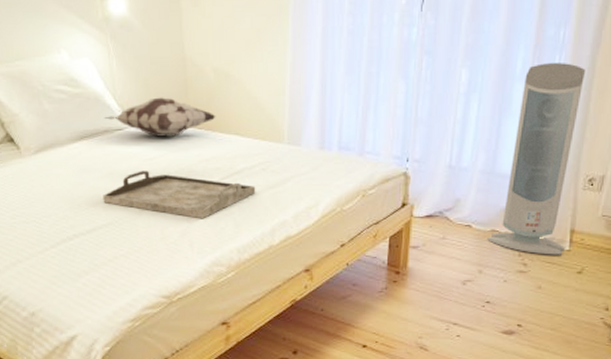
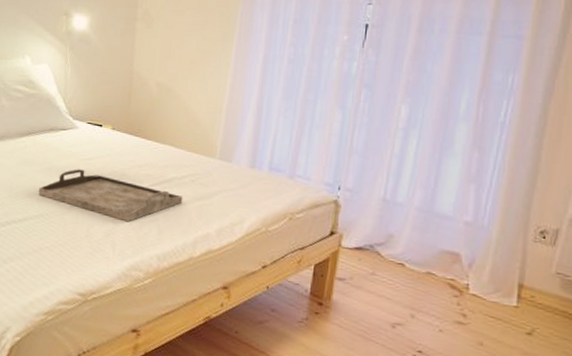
decorative pillow: present [104,97,216,137] -> none [52,104,154,141]
air purifier: present [487,63,585,255] -> none [422,107,536,311]

